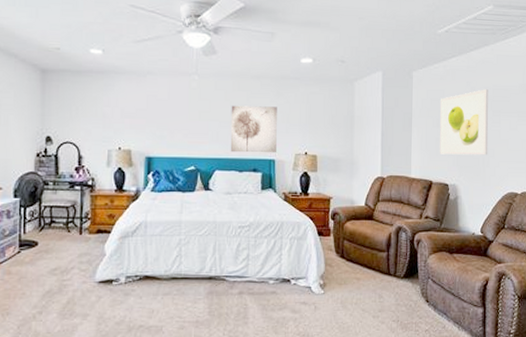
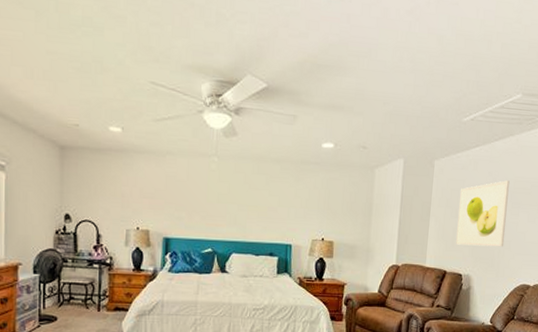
wall art: present [230,105,277,153] -> none [247,189,296,238]

